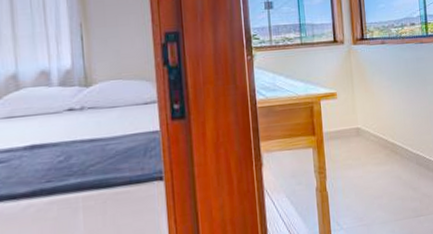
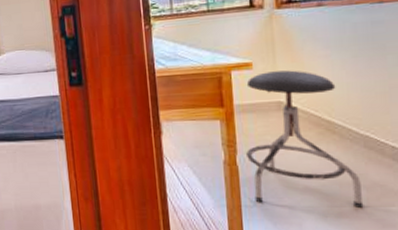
stool: none [332,99,419,225] -> present [246,70,364,207]

